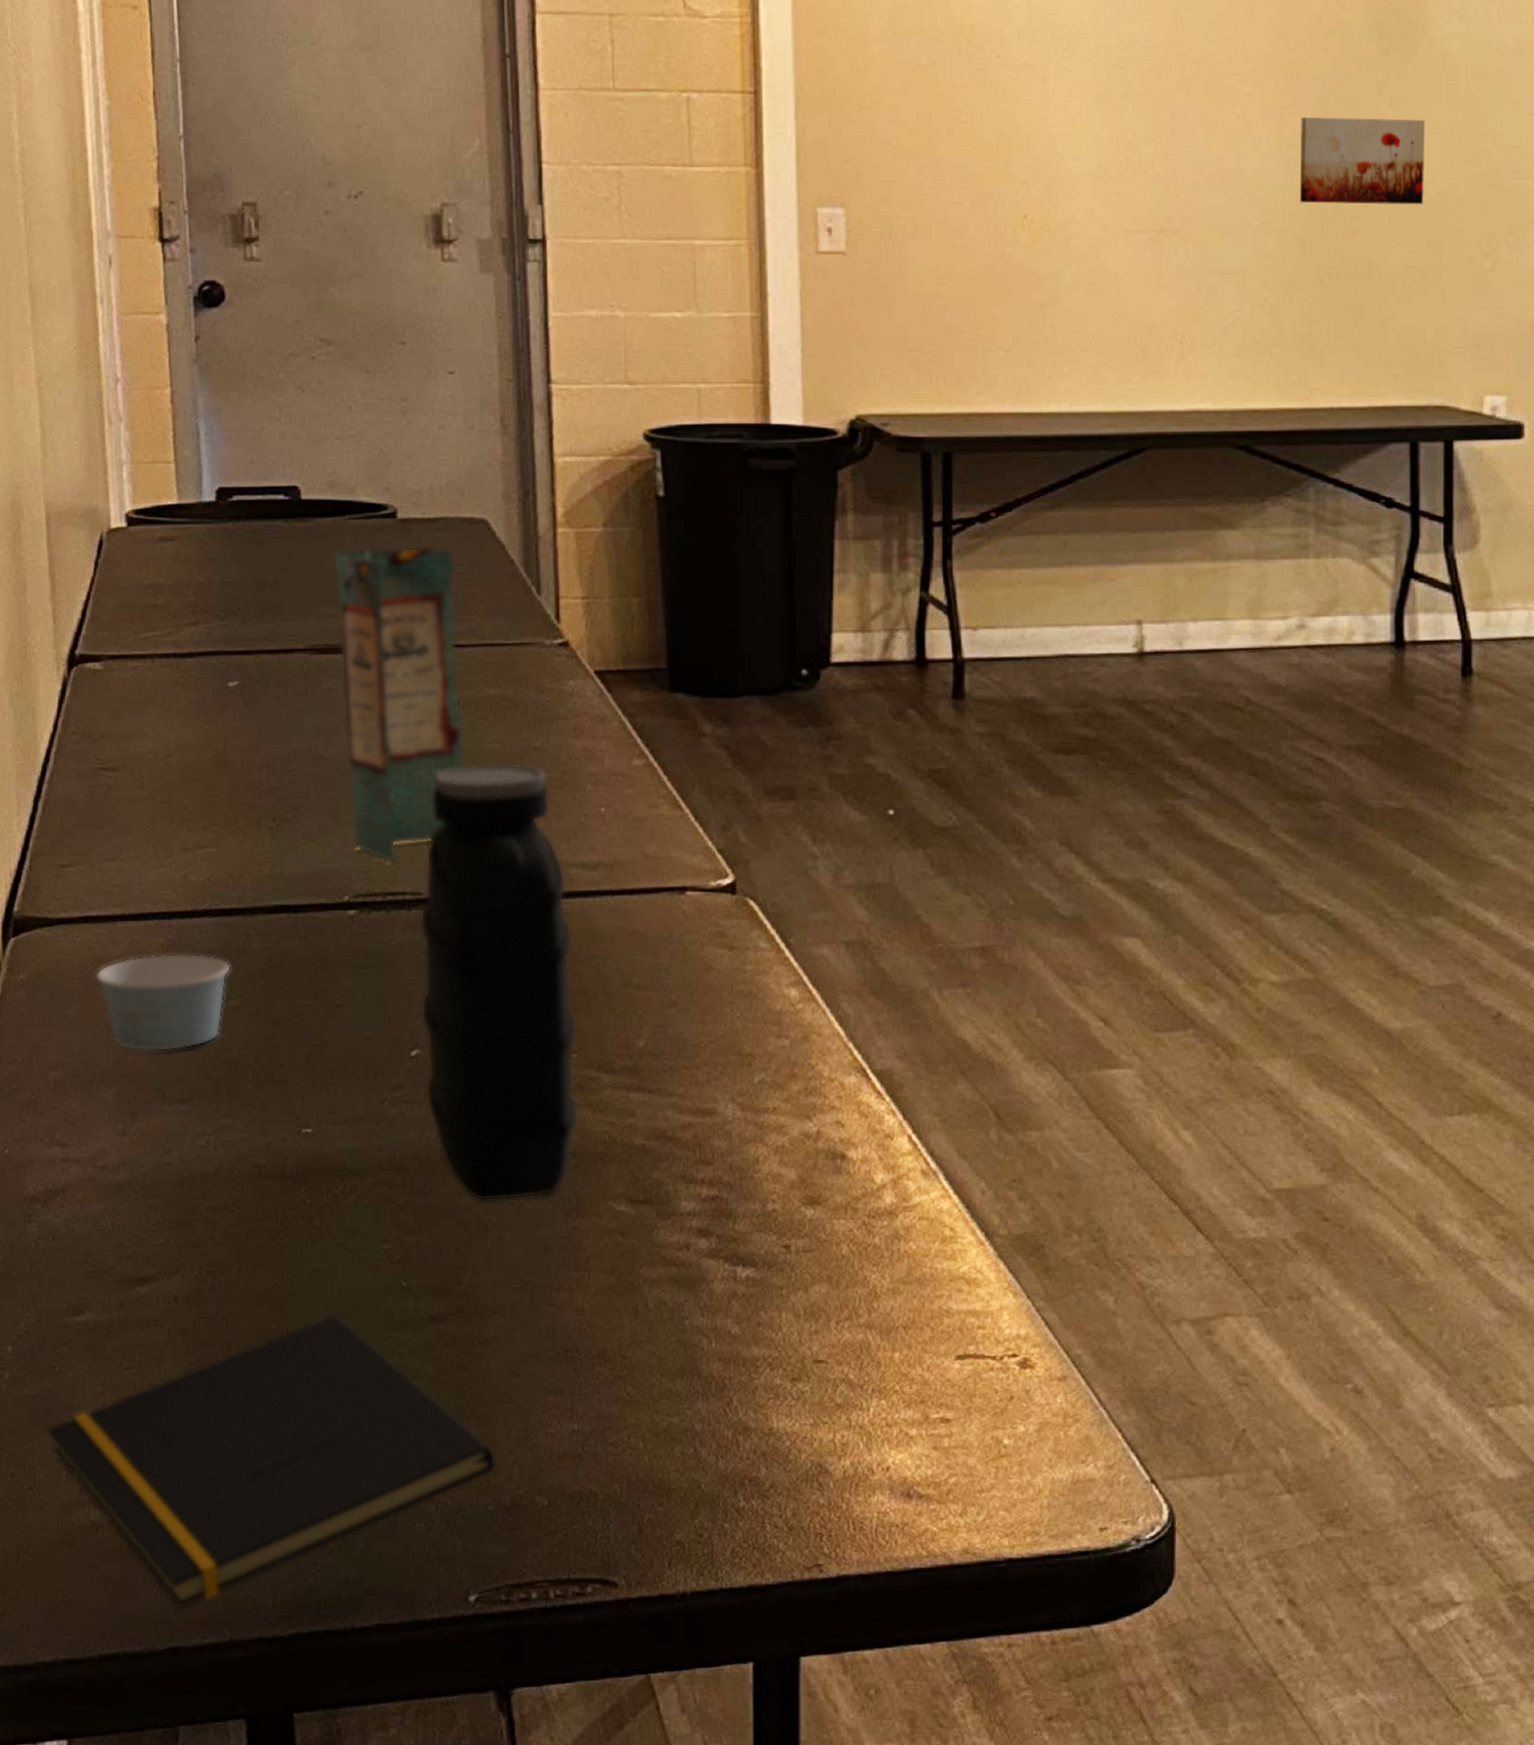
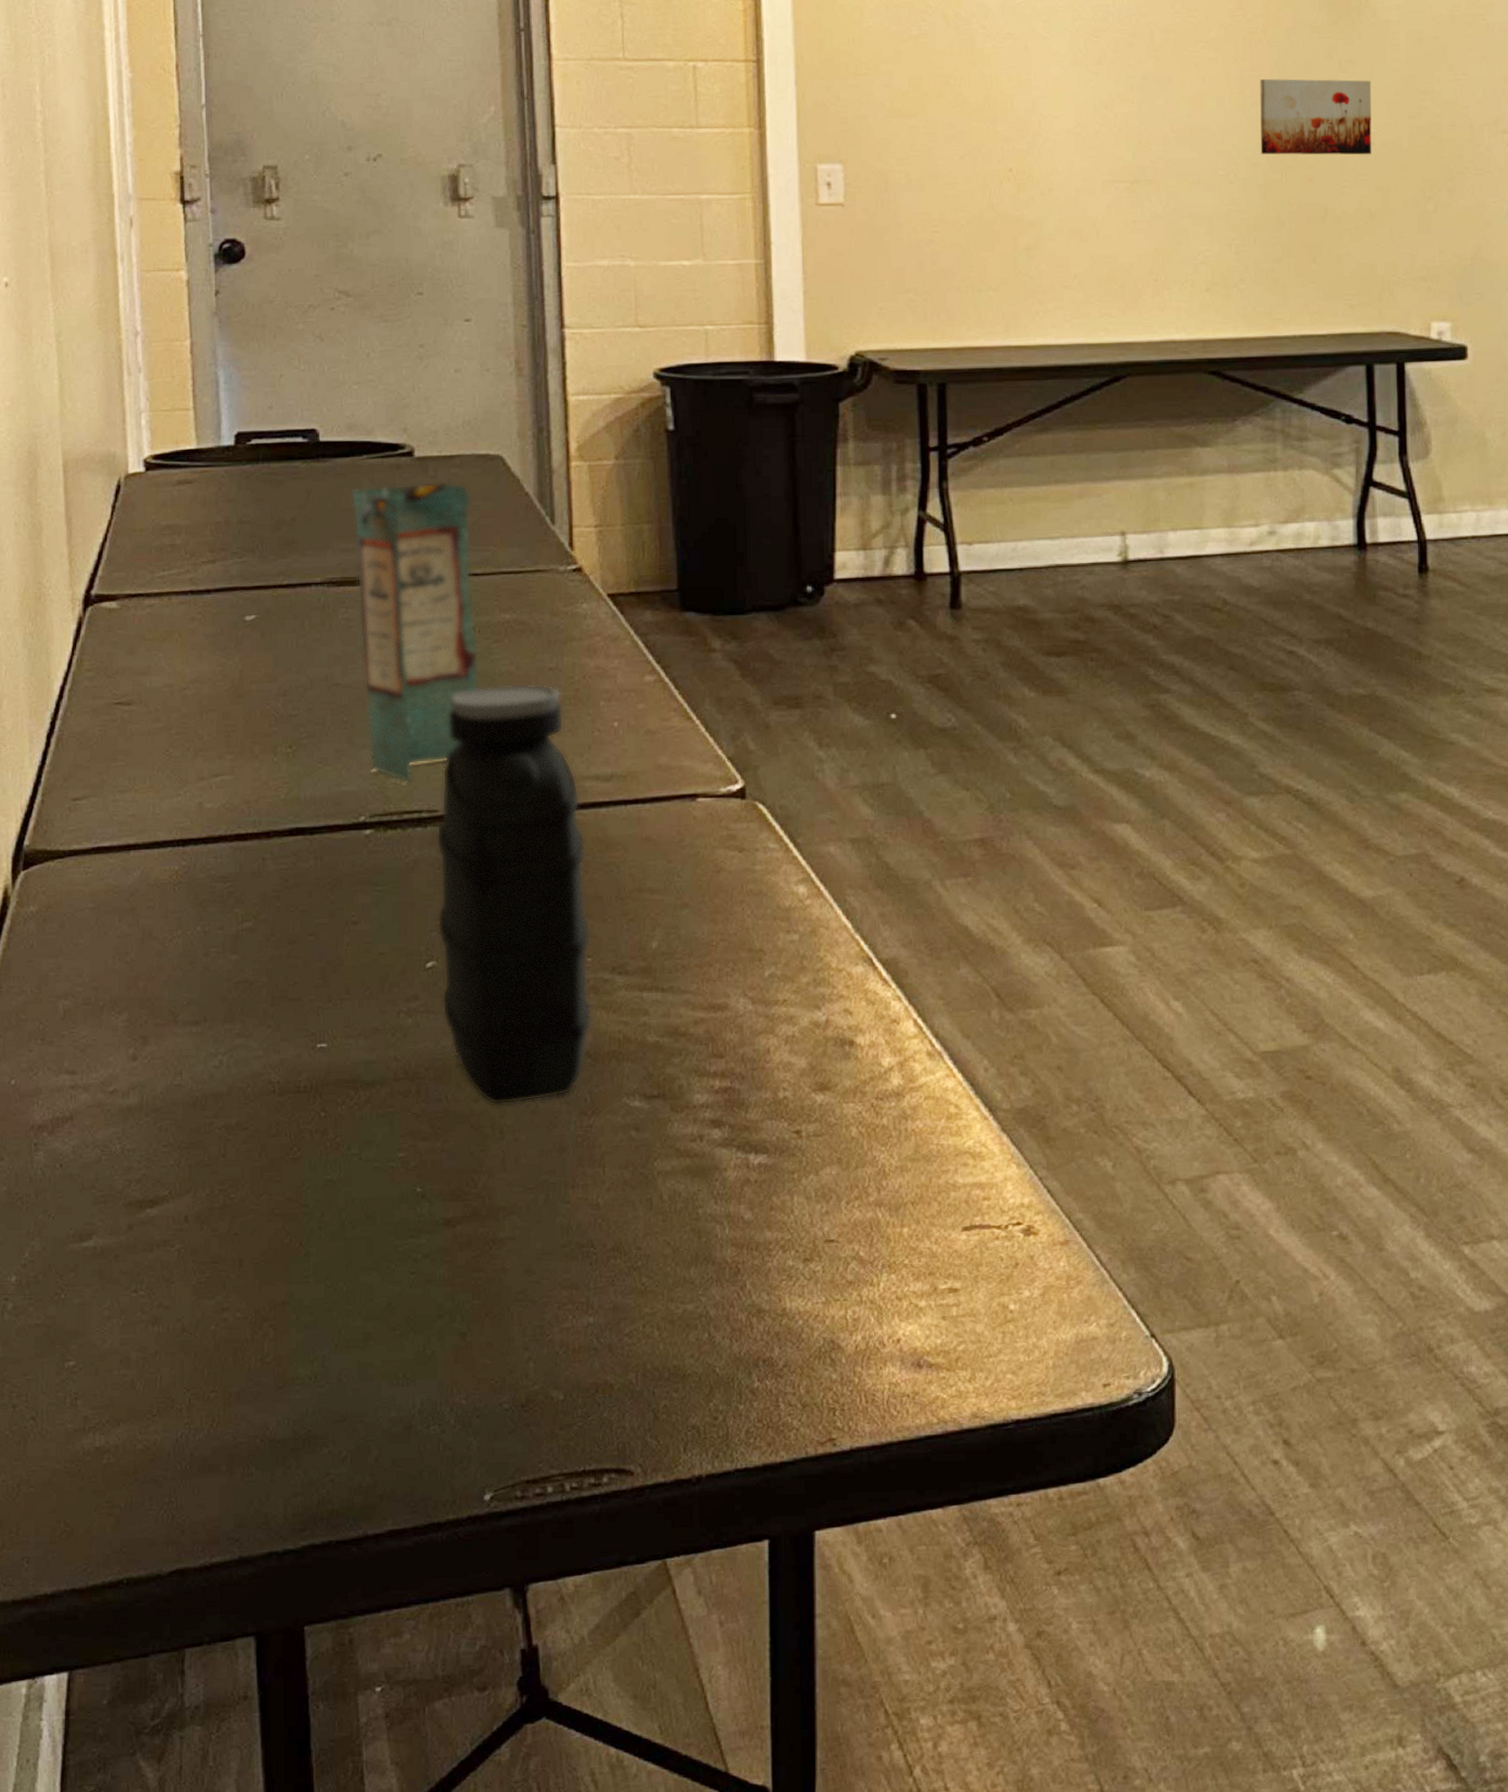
notepad: present [46,1313,496,1609] -> none [50,1223,511,1530]
paper cup: present [94,953,232,1052] -> none [106,878,247,977]

